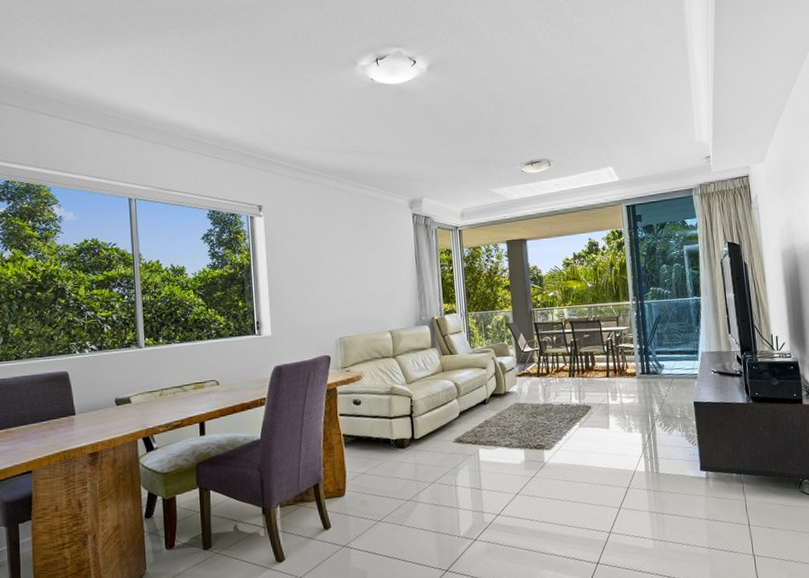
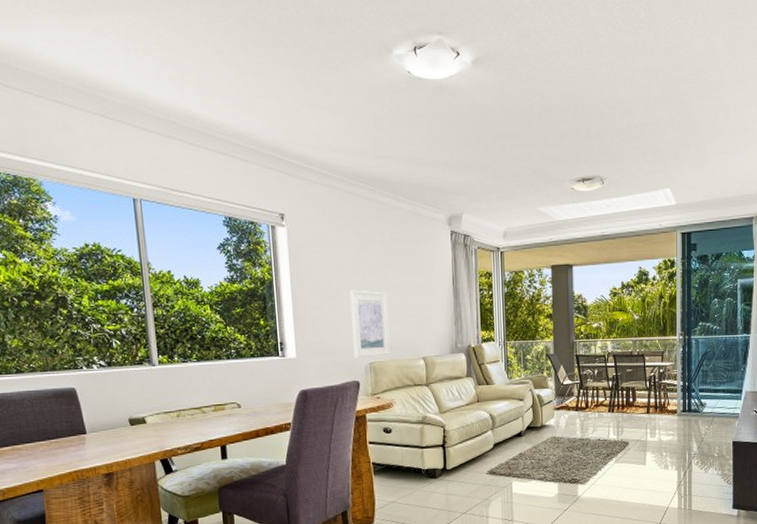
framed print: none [321,271,359,334] -> present [350,290,391,358]

